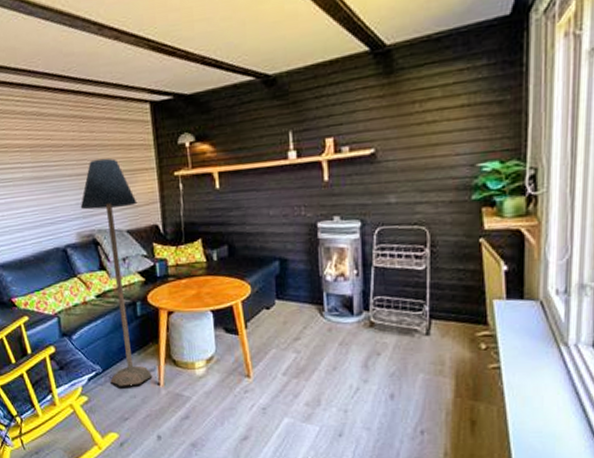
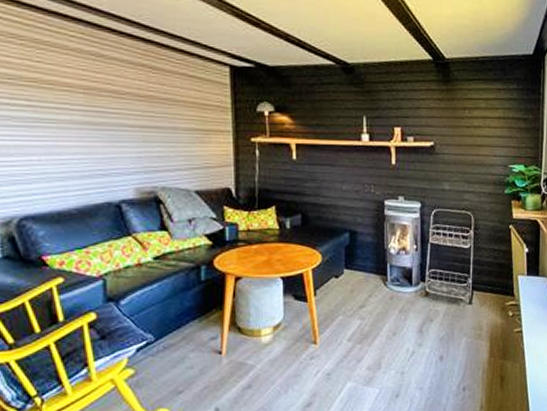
floor lamp: present [80,158,153,386] -> none [142,113,214,356]

